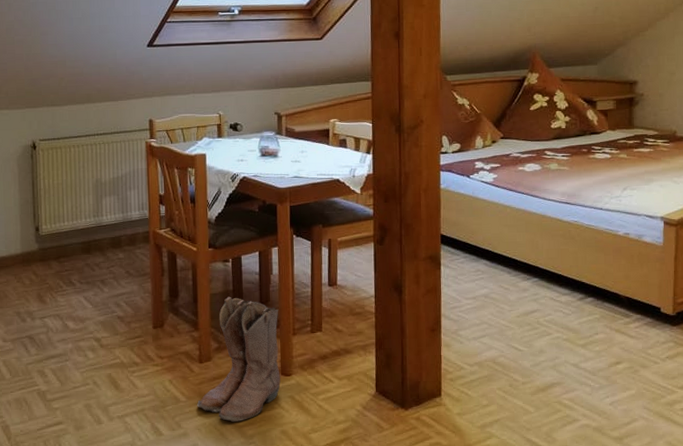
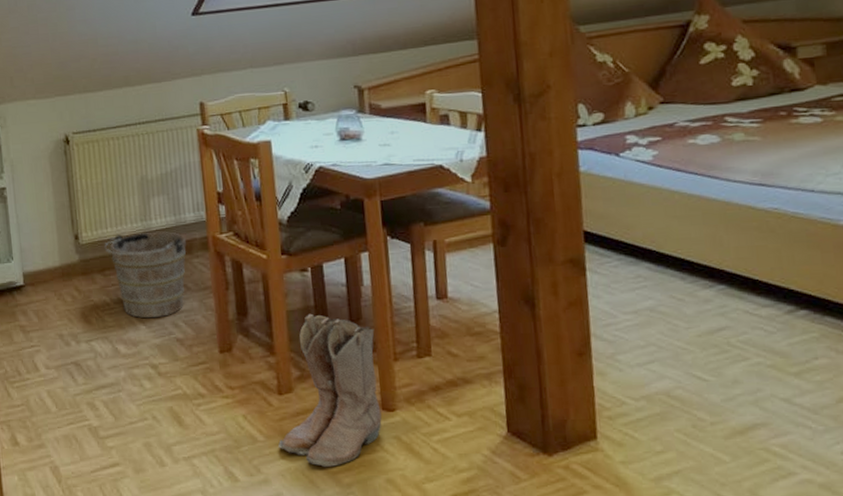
bucket: none [60,226,131,299] -> present [103,231,187,318]

